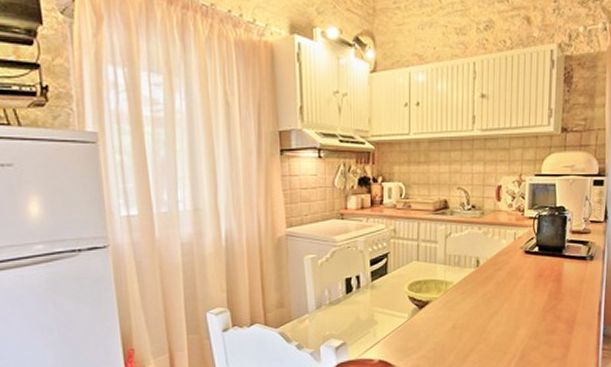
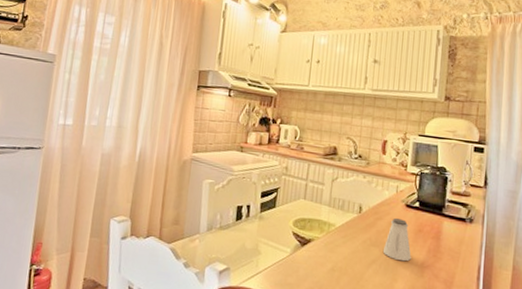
saltshaker: none [503,267,533,309] -> present [382,218,411,262]

